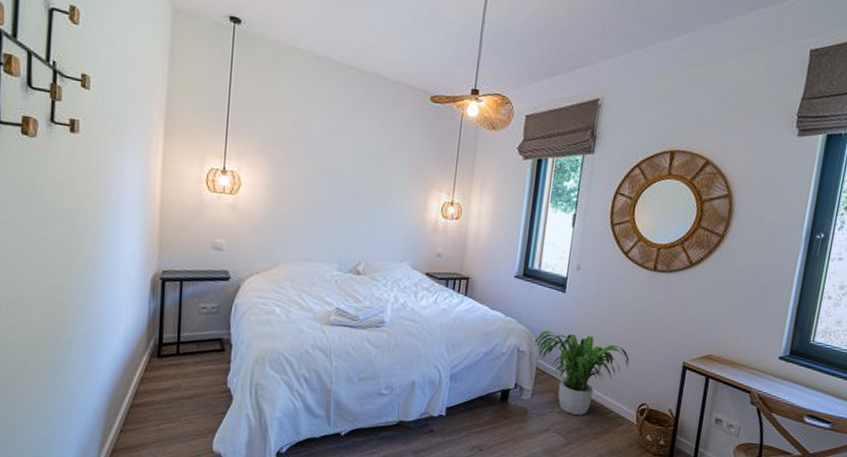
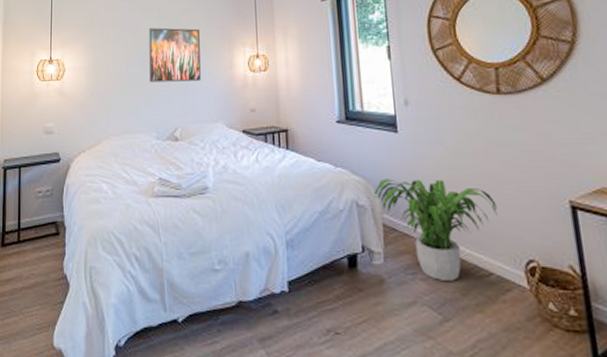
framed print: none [337,155,397,219] -> present [149,28,201,83]

